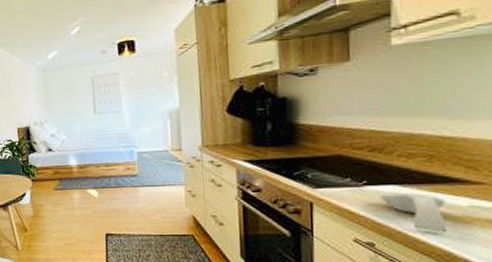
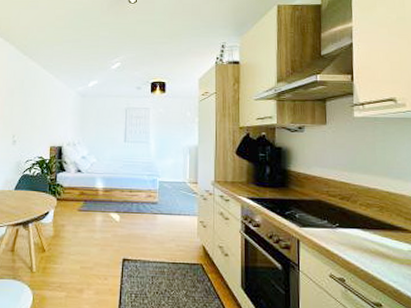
spoon rest: present [378,192,448,232] -> none [347,235,395,272]

